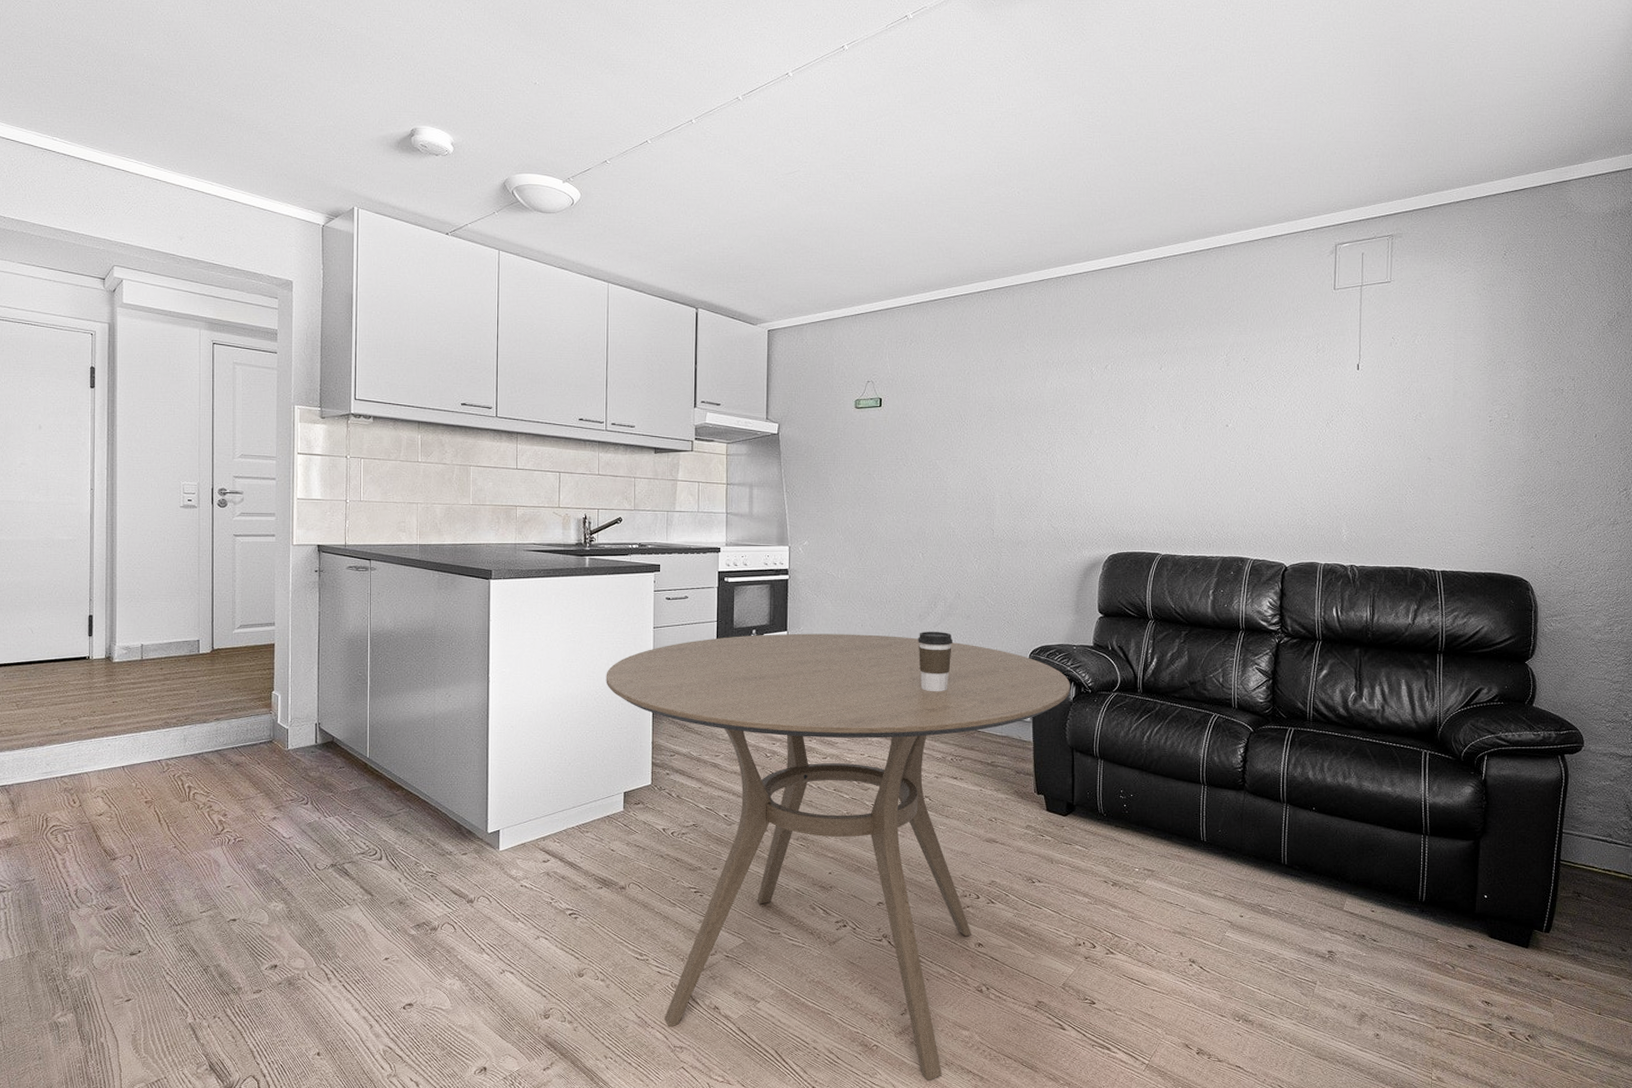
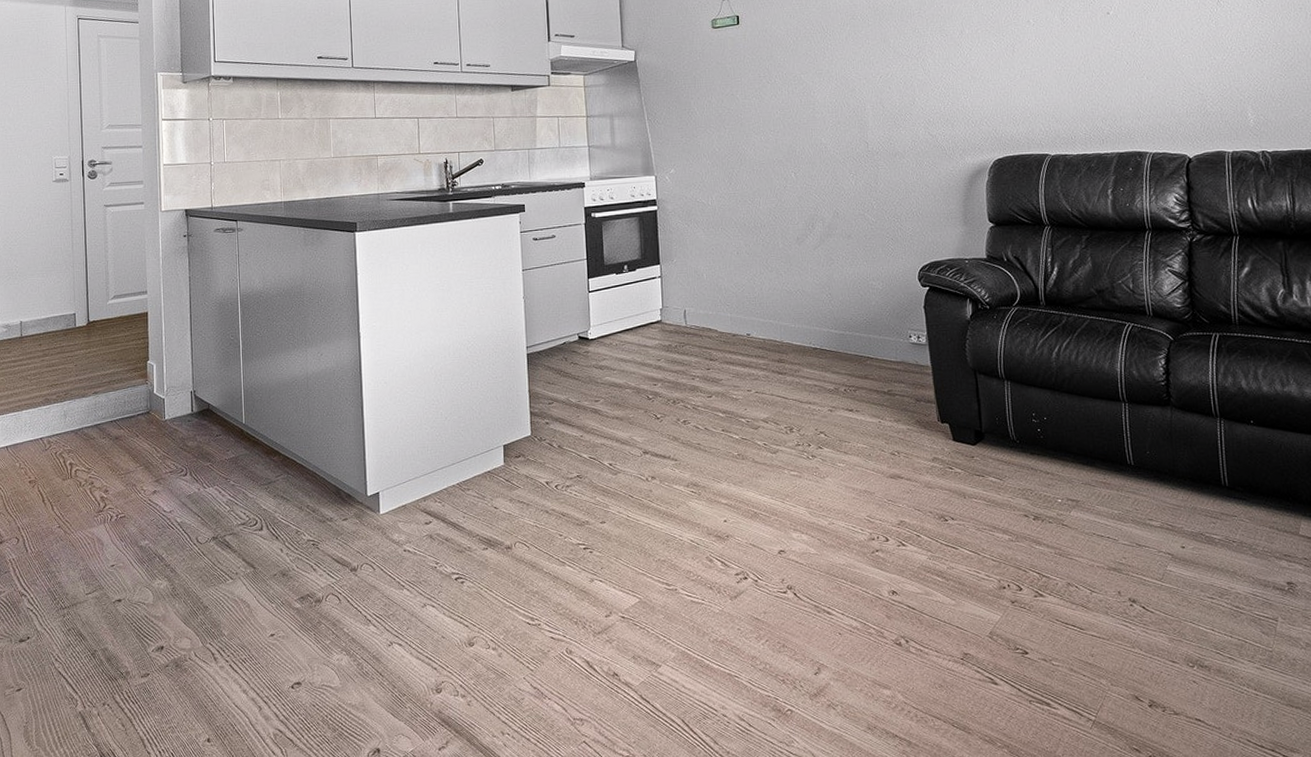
dining table: present [606,633,1070,1080] -> none [477,262,966,747]
coffee cup: present [918,631,952,692] -> none [797,254,835,319]

